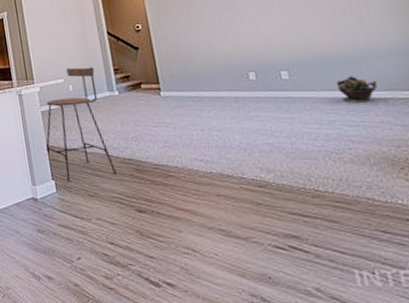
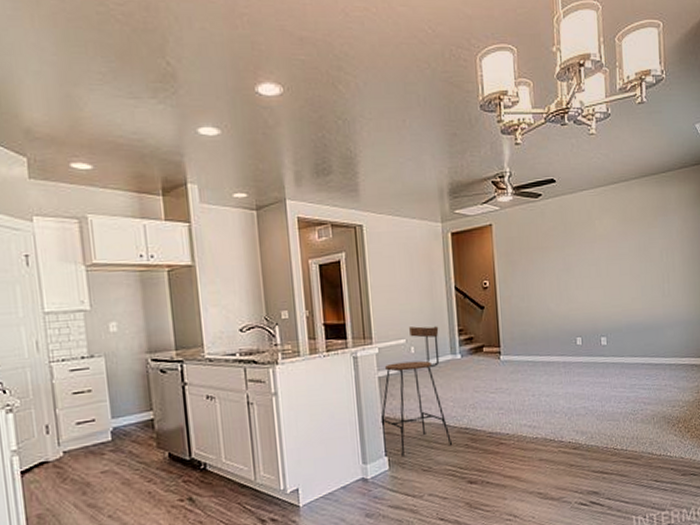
potted plant: present [336,76,378,102] -> none [639,343,667,368]

